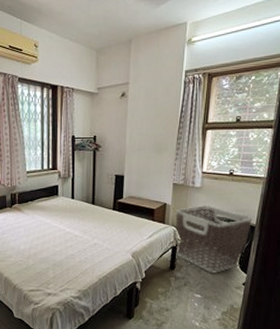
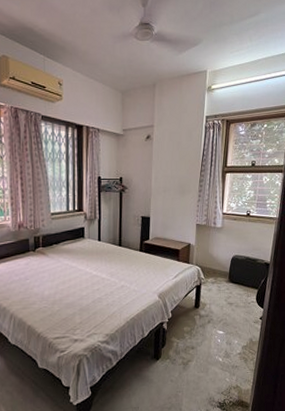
clothes hamper: present [175,205,253,273] -> none [199,245,268,310]

